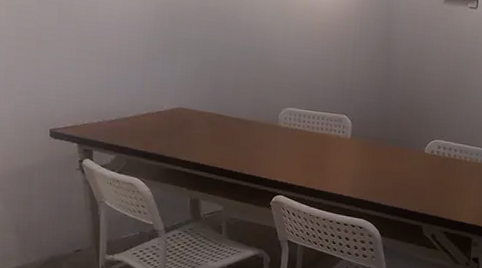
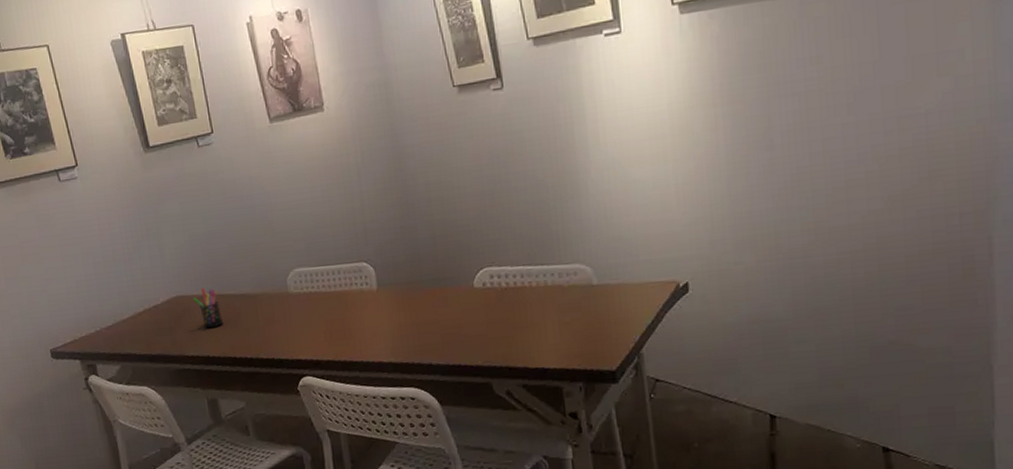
pen holder: none [194,106,217,141] -> present [193,288,223,329]

